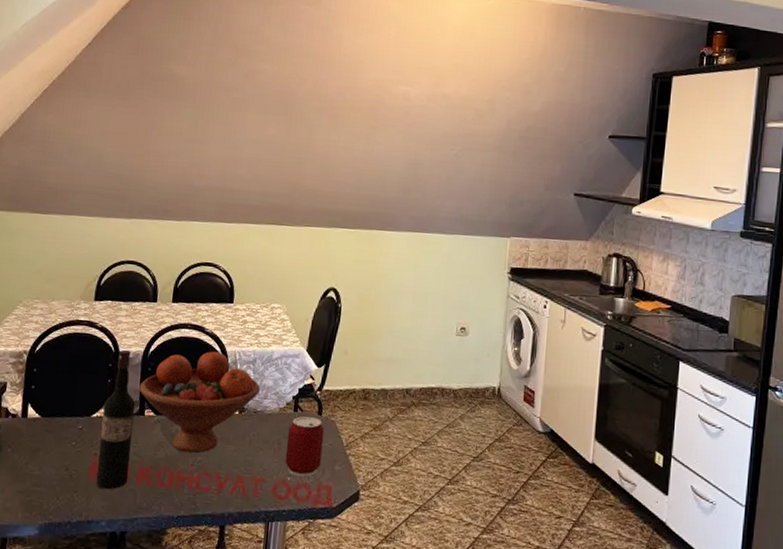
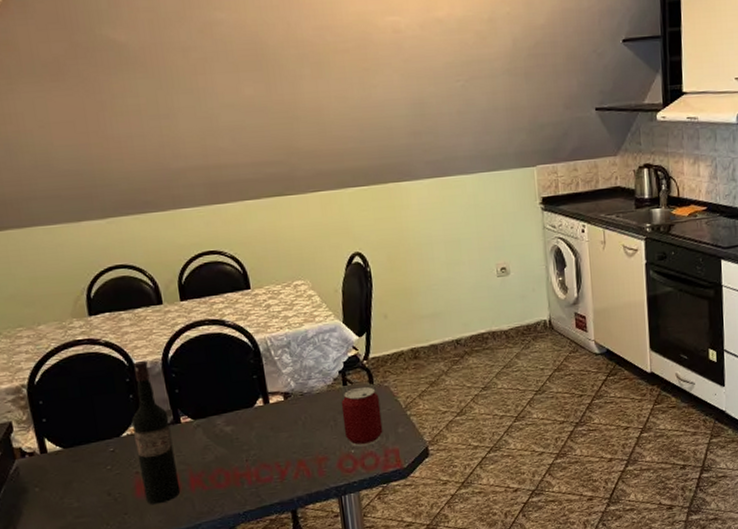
fruit bowl: present [139,351,260,454] -> none [167,342,302,450]

